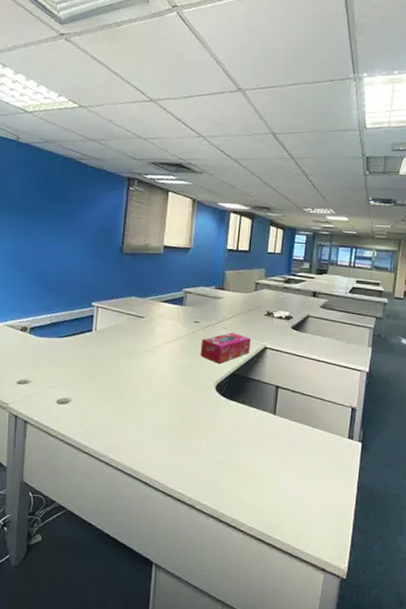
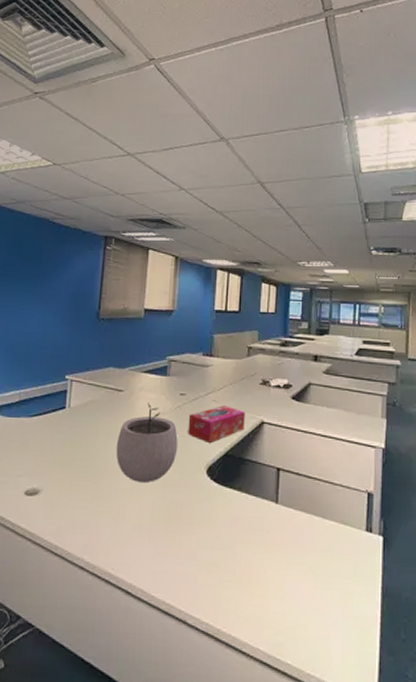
plant pot: none [137,327,192,395] -> present [116,402,178,483]

